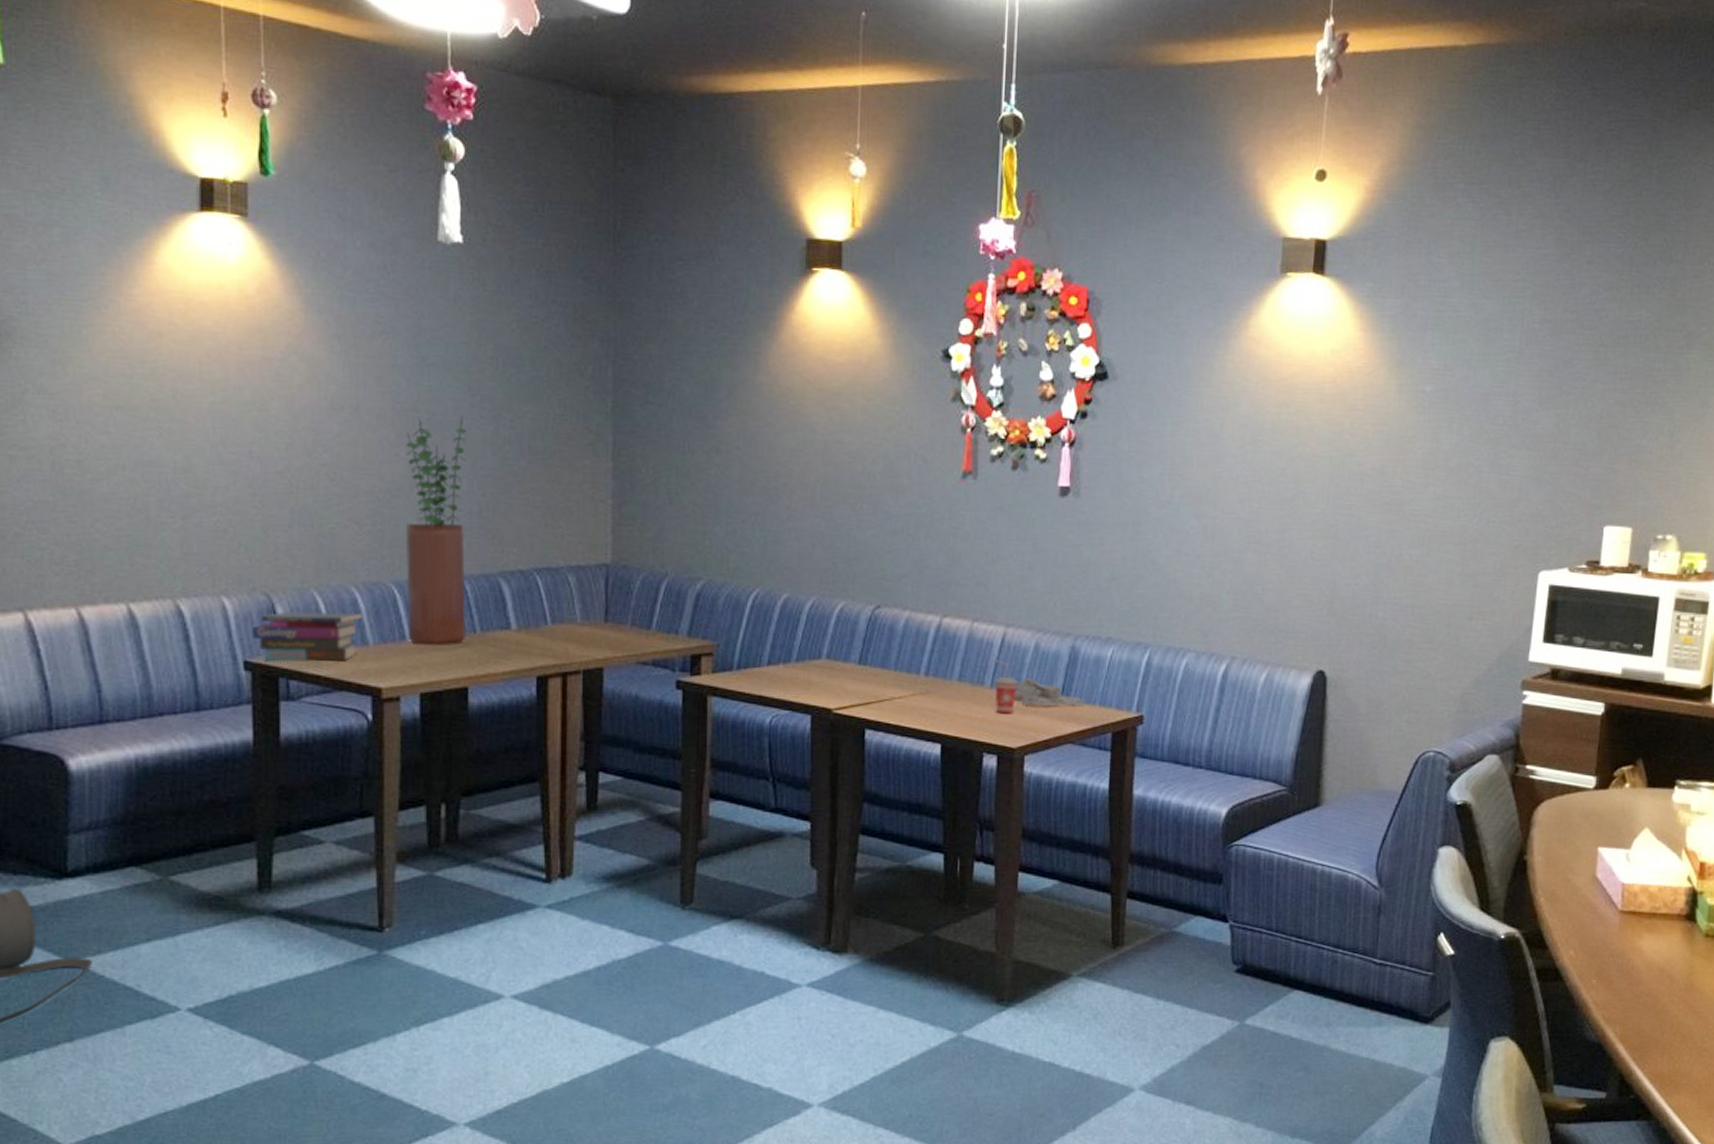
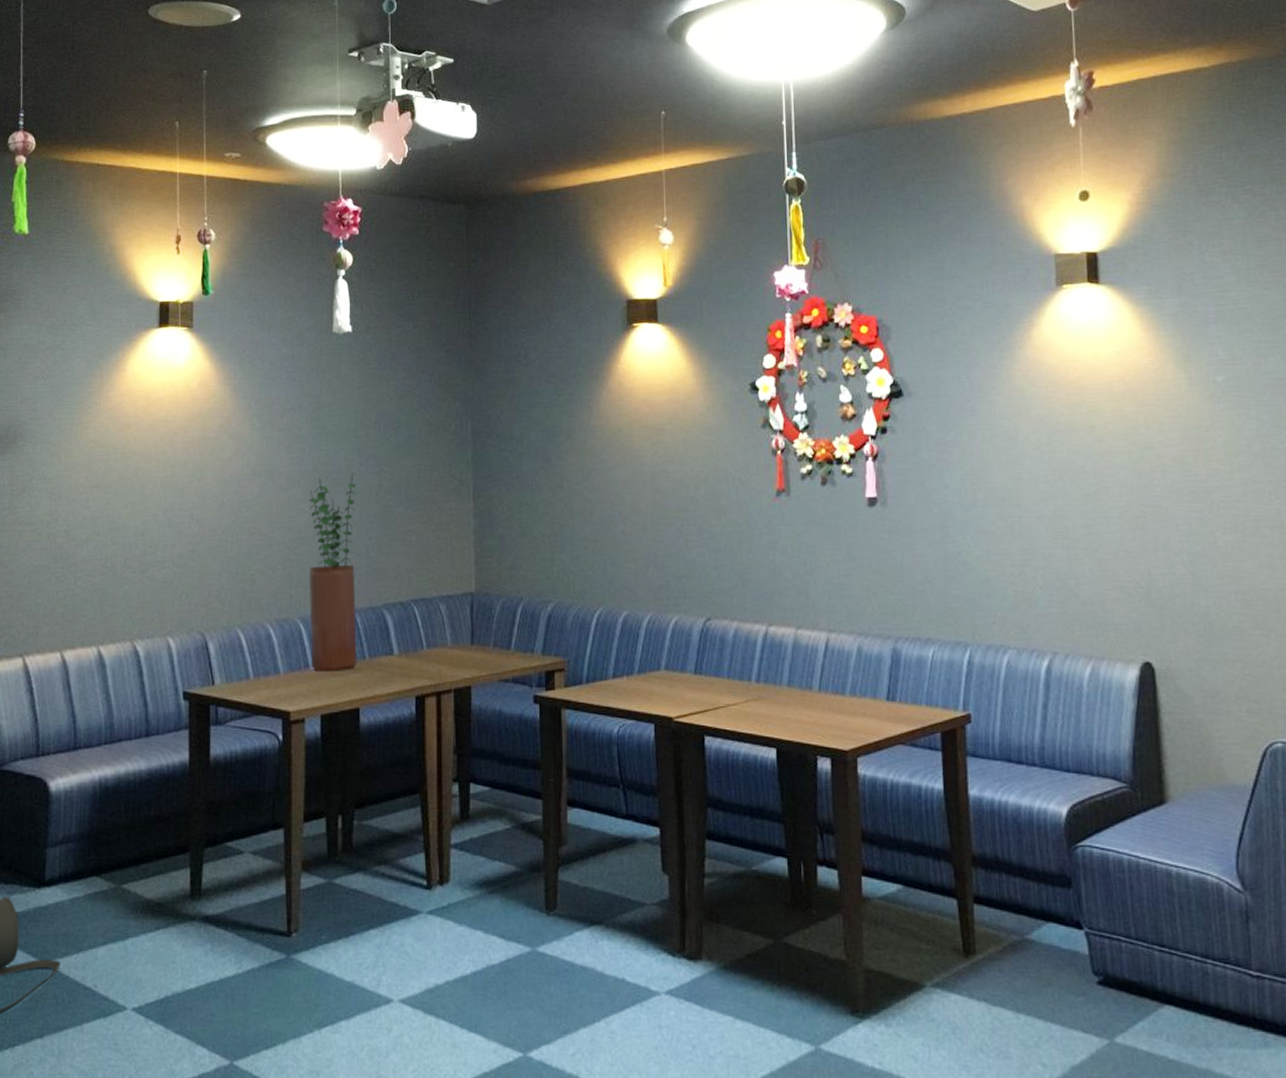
books: present [252,611,363,663] -> none [190,646,276,692]
beverage cup: present [993,660,1019,714] -> none [819,665,846,717]
tissue: present [1014,678,1083,708] -> none [842,681,910,710]

